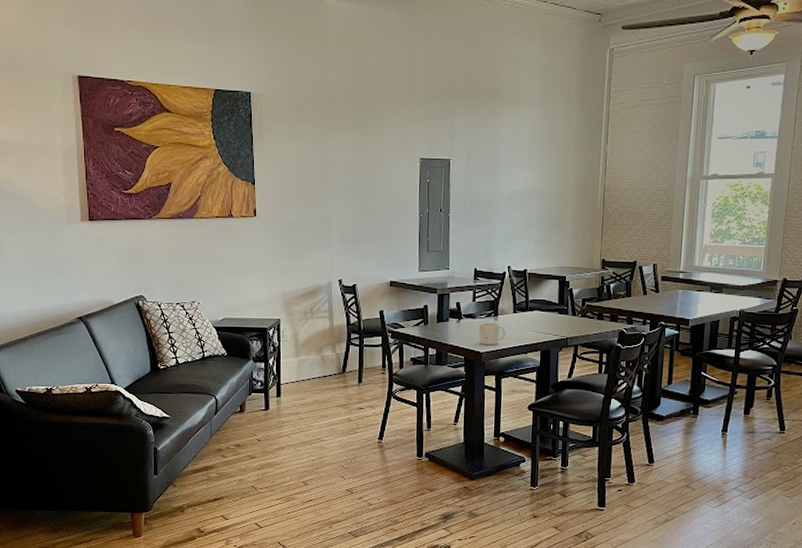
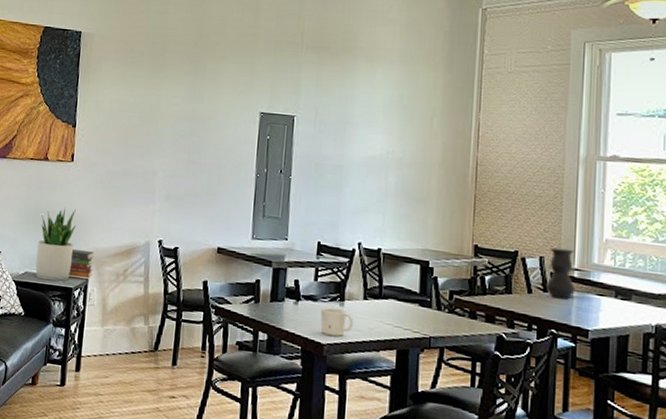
planter: none [231,259,265,324] -> present [35,208,77,282]
books: none [262,294,284,319] -> present [68,248,95,279]
vase: none [657,255,681,298] -> present [545,247,576,301]

